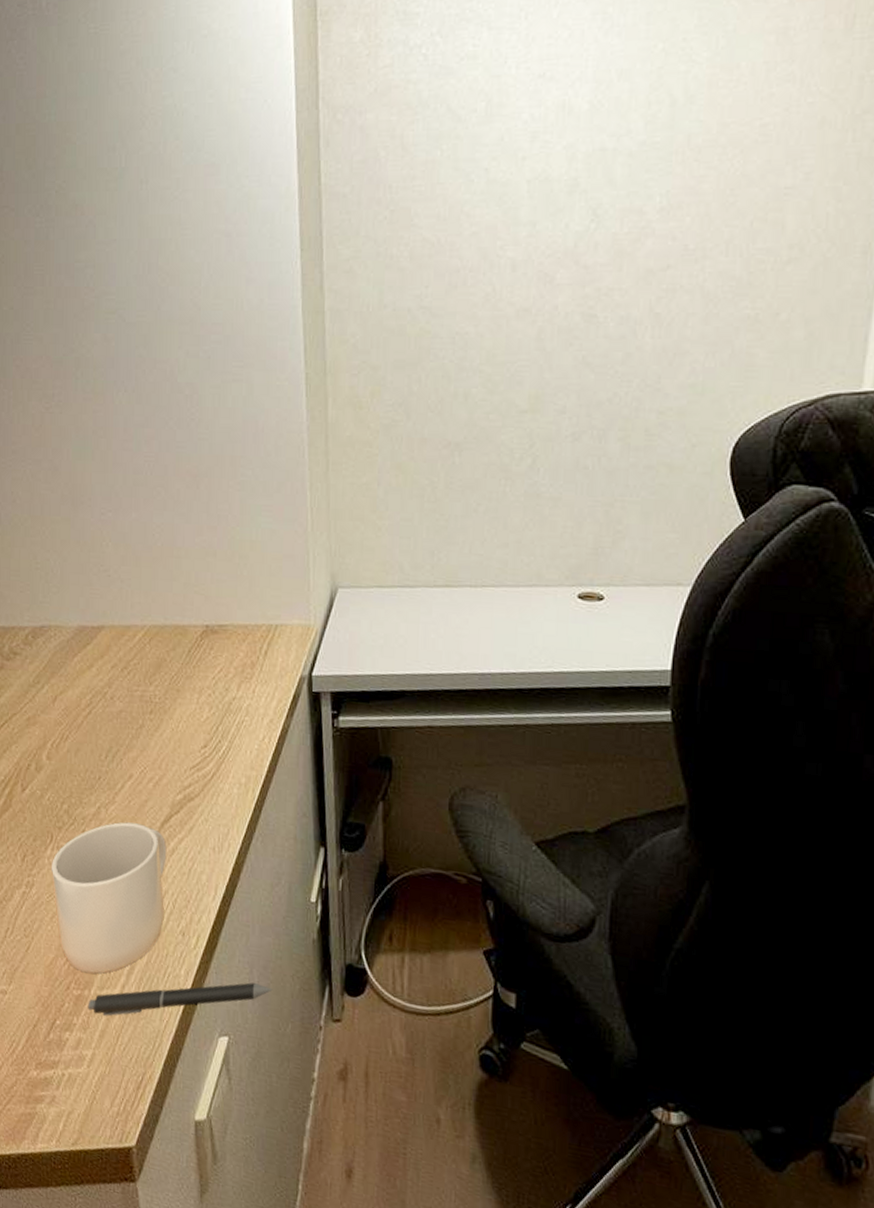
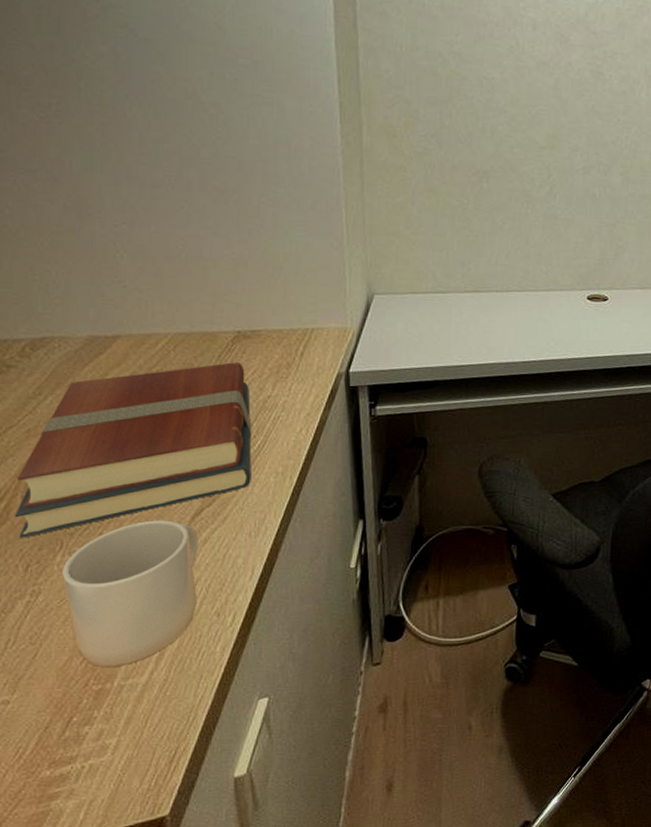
books: none [16,659,218,827] -> present [15,362,252,538]
pen: present [88,982,273,1016] -> none [110,645,313,704]

